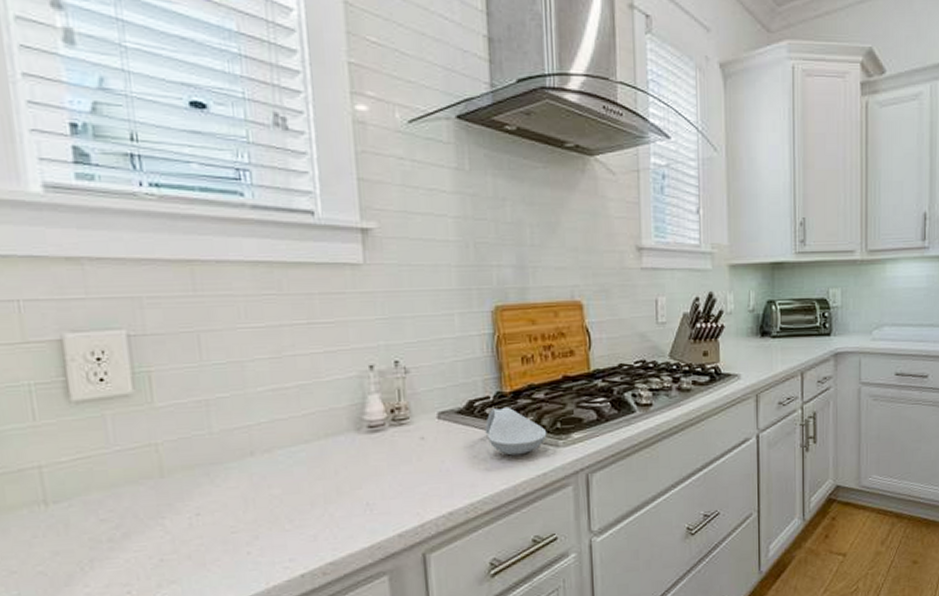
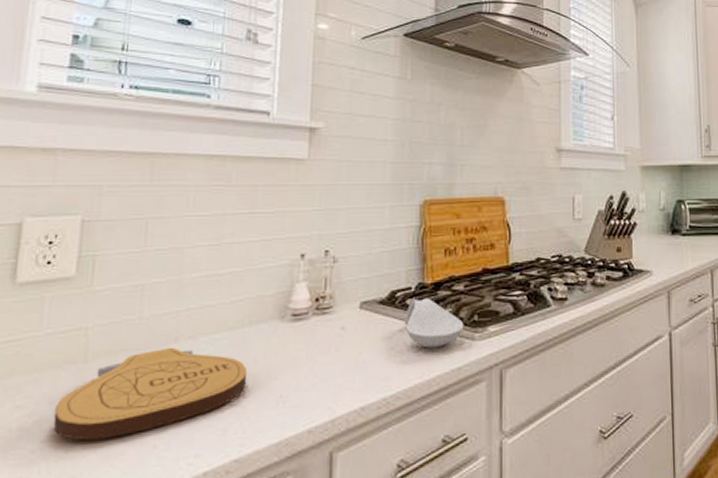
cutting board: none [140,460,331,549] -> present [53,347,248,440]

